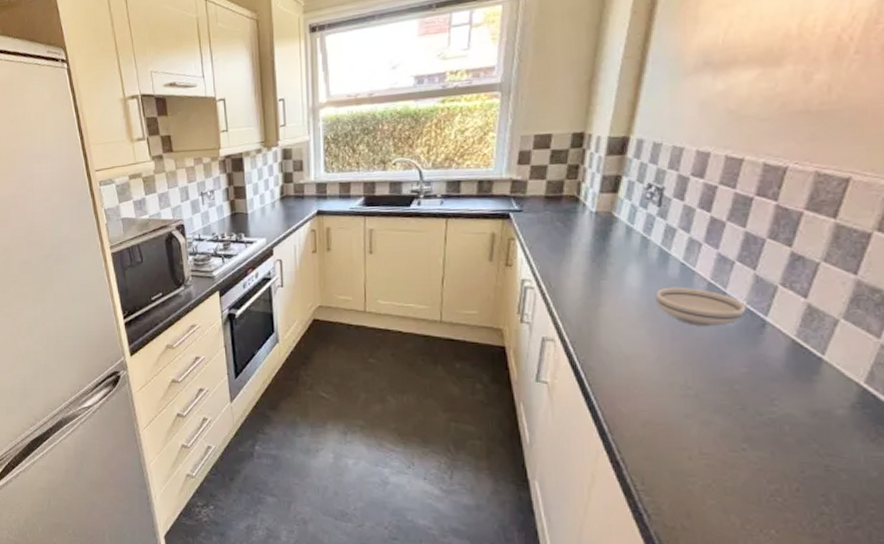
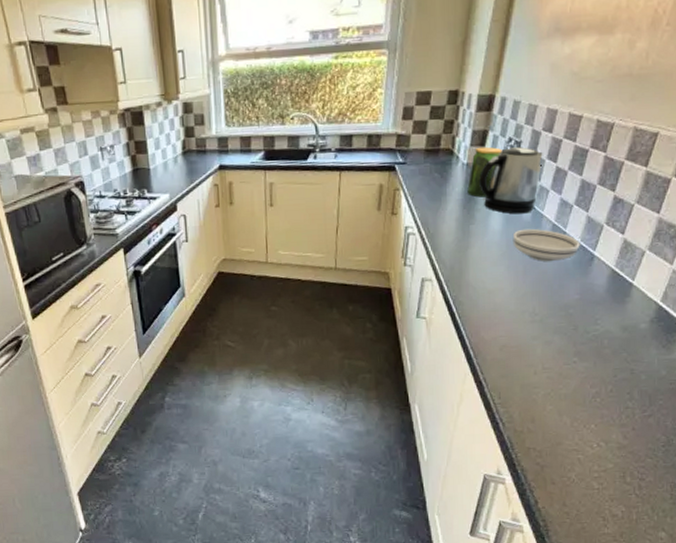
jar: none [597,193,640,250] -> present [467,146,502,198]
kettle: none [611,194,693,270] -> present [479,147,543,214]

